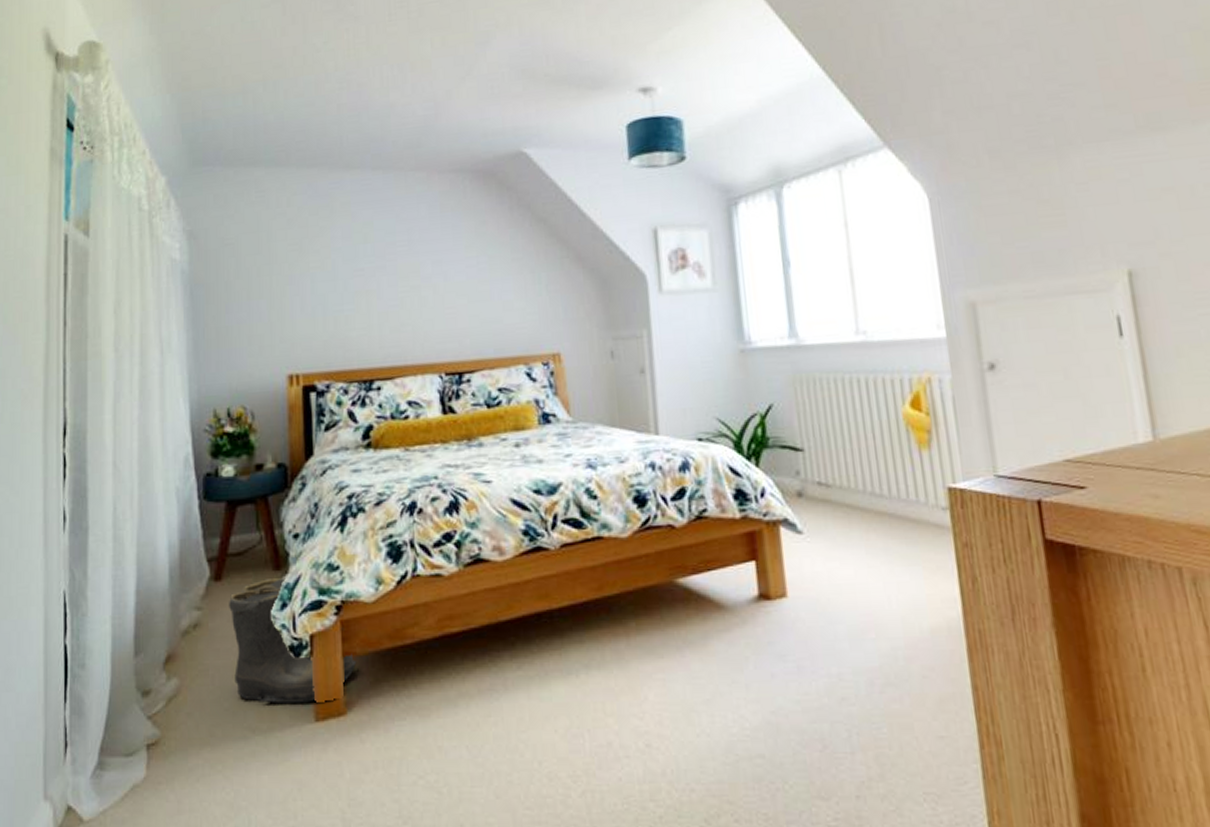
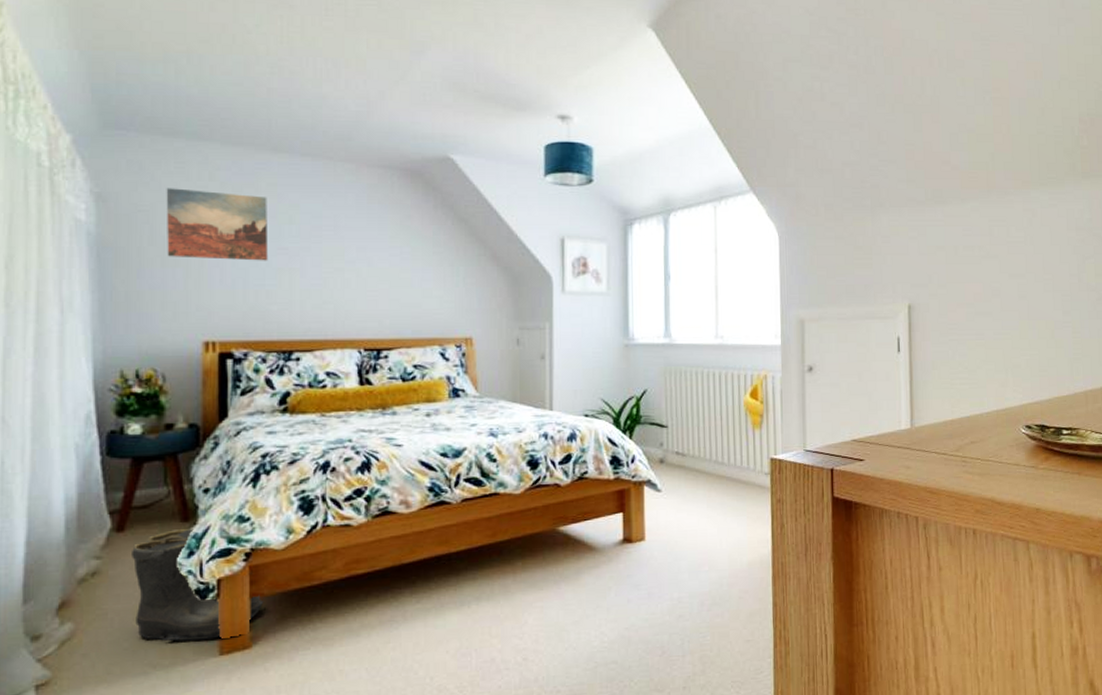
wall art: none [249,217,346,289] -> present [166,188,269,261]

